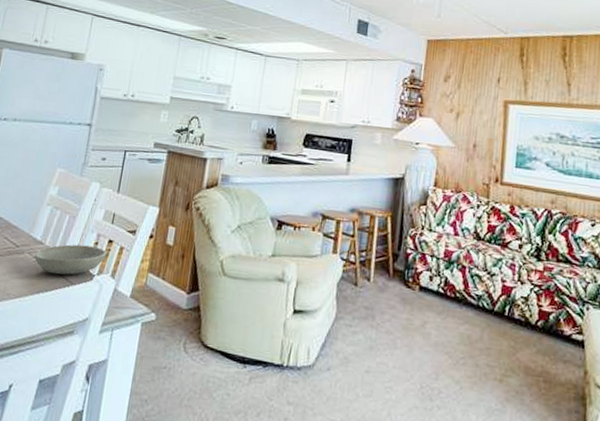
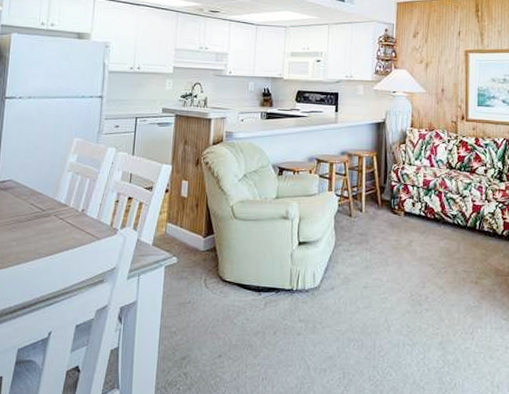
bowl: present [34,244,107,275] -> none [60,204,128,232]

